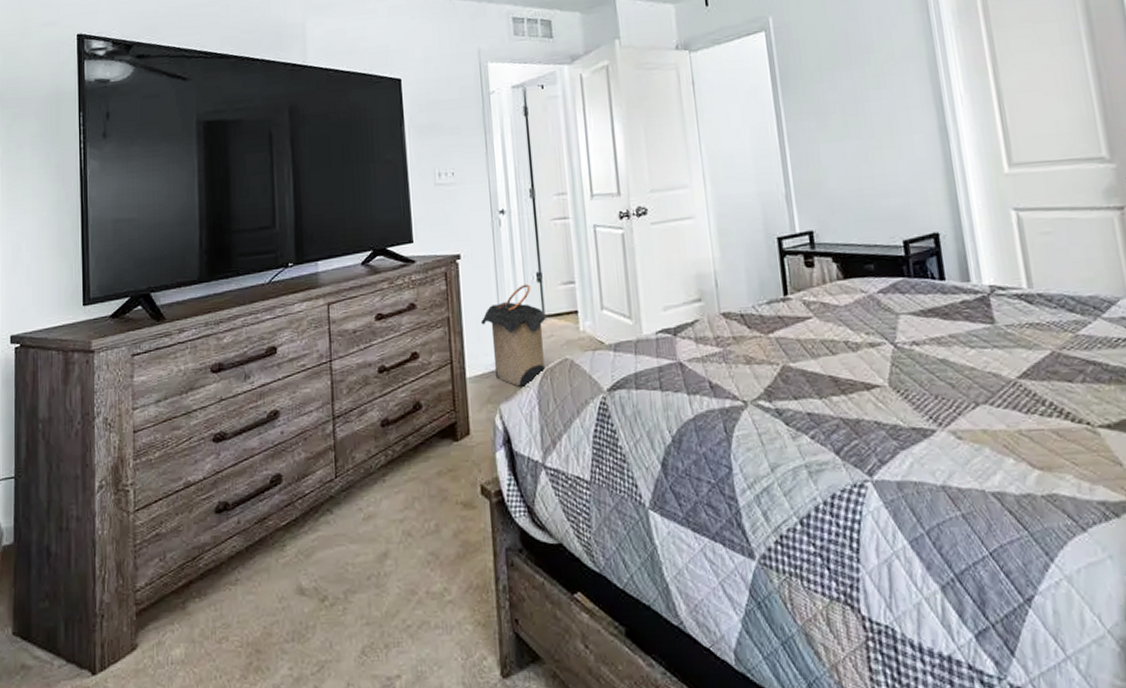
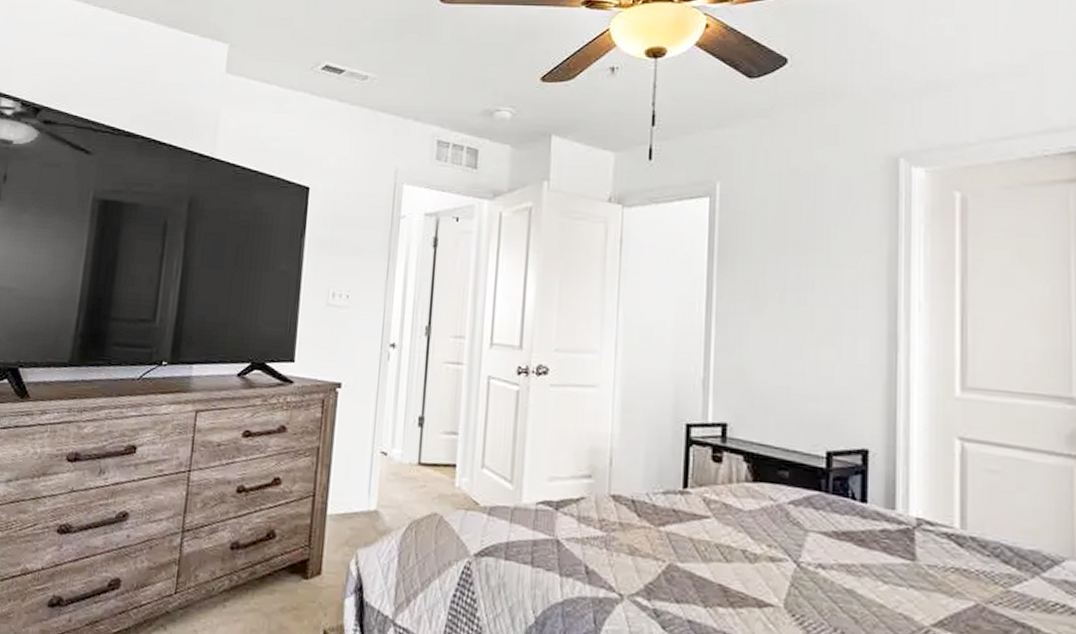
laundry hamper: present [480,284,548,388] -> none [351,426,423,537]

